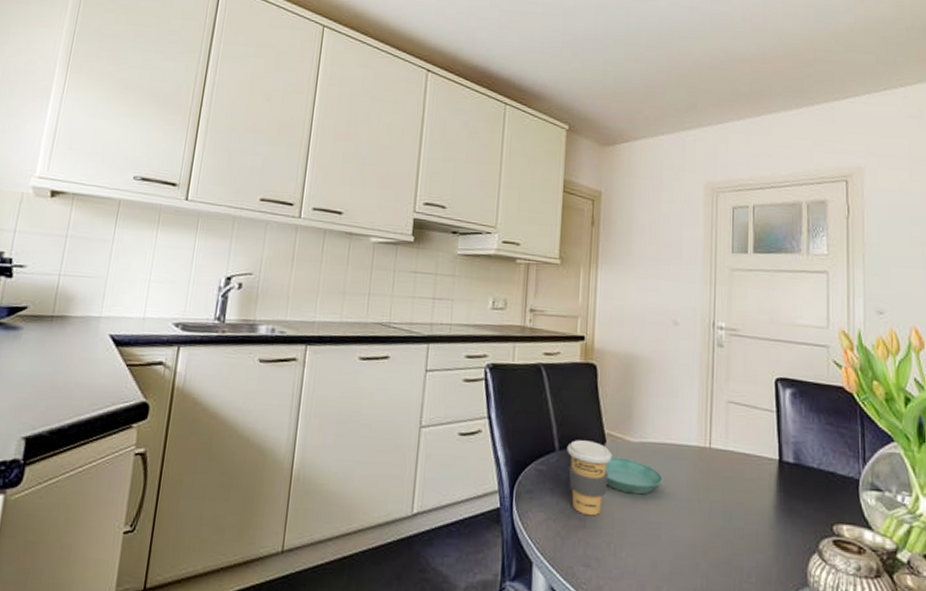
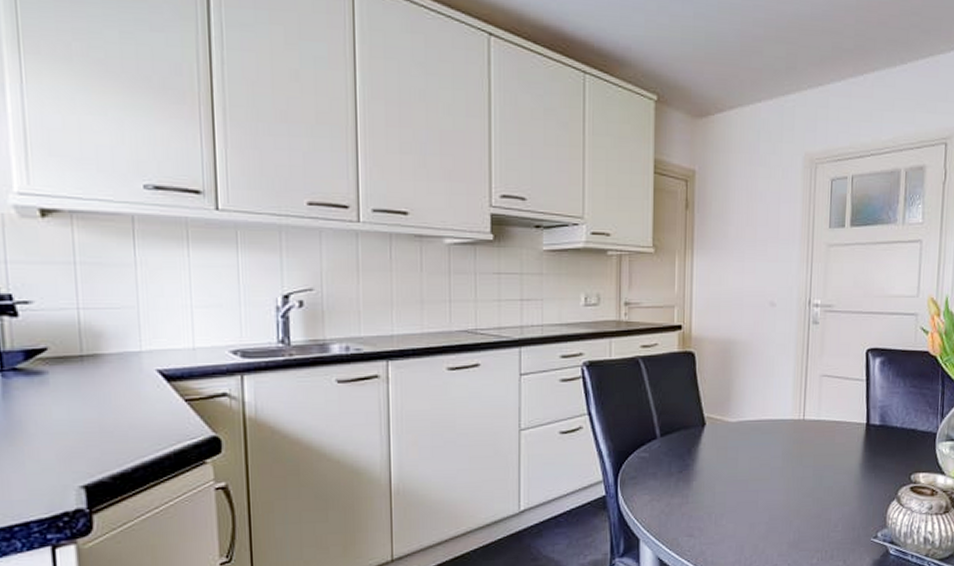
coffee cup: present [567,440,612,516] -> none [668,425,711,493]
saucer: present [605,457,663,495] -> none [705,437,760,469]

